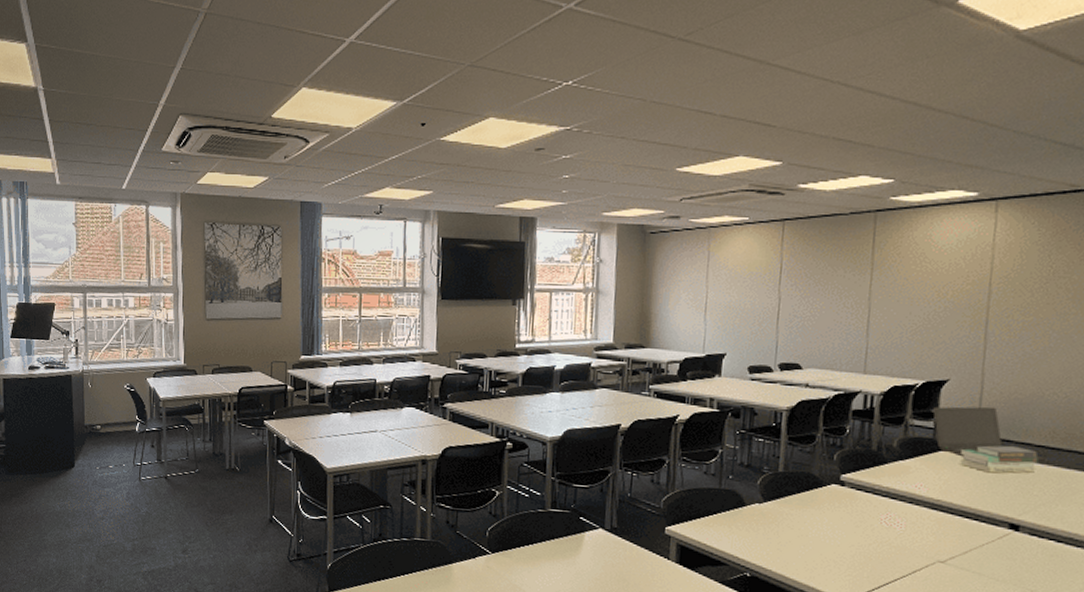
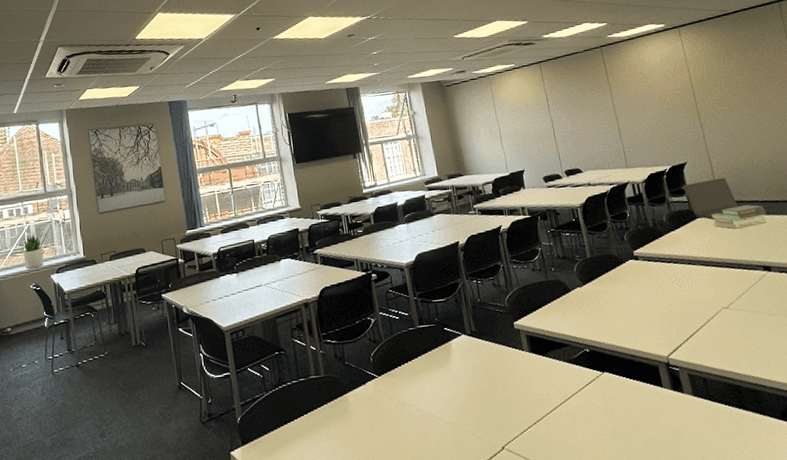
planter: none [120,328,141,368] -> present [22,231,44,270]

